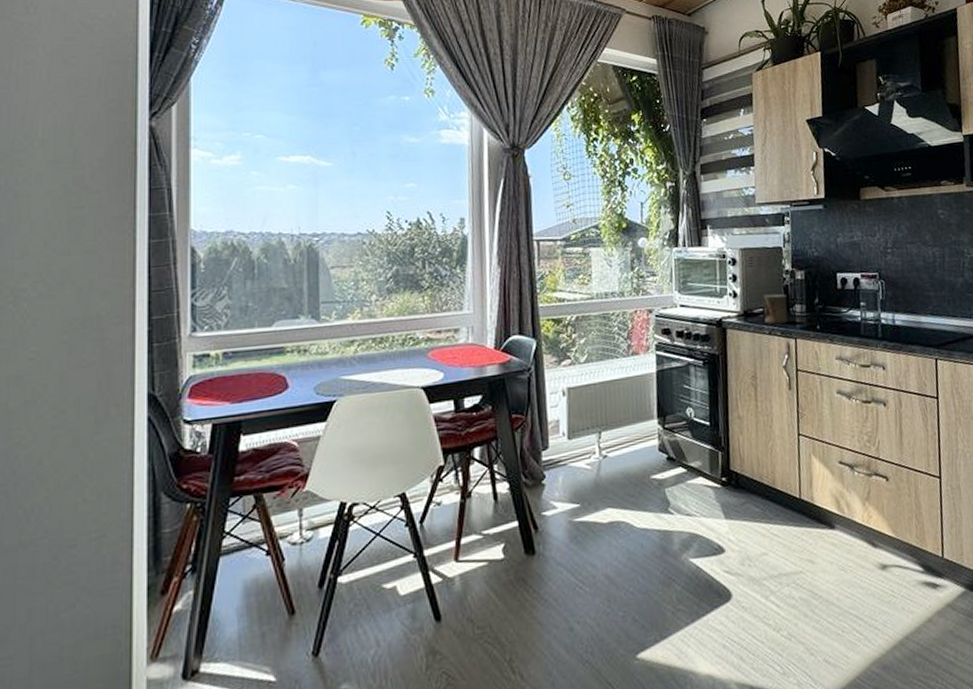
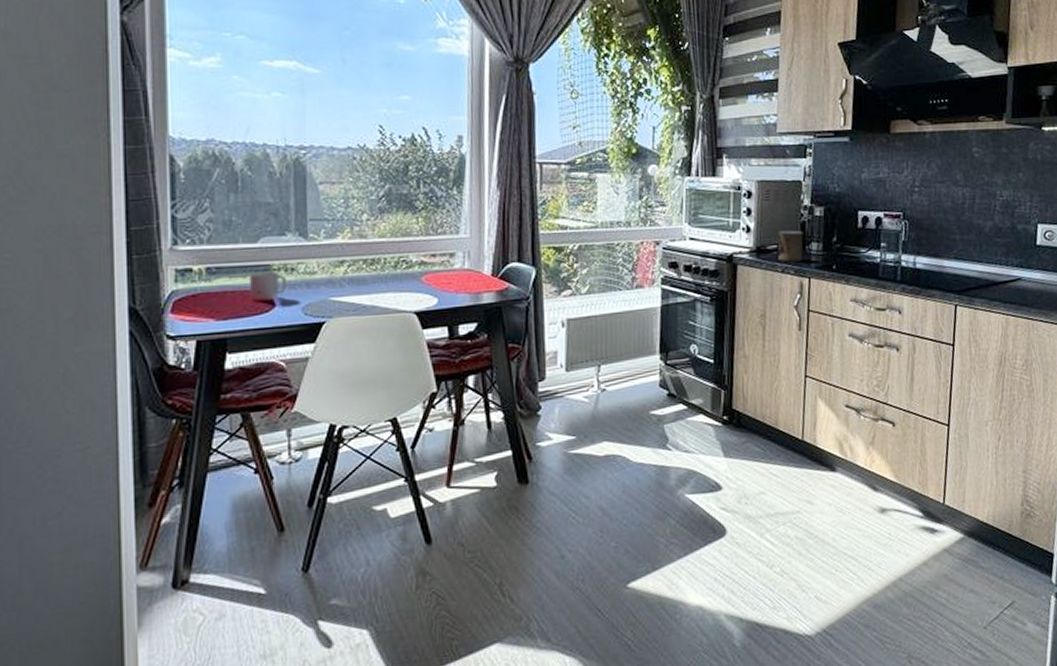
mug: none [263,352,301,383] -> present [248,270,288,301]

